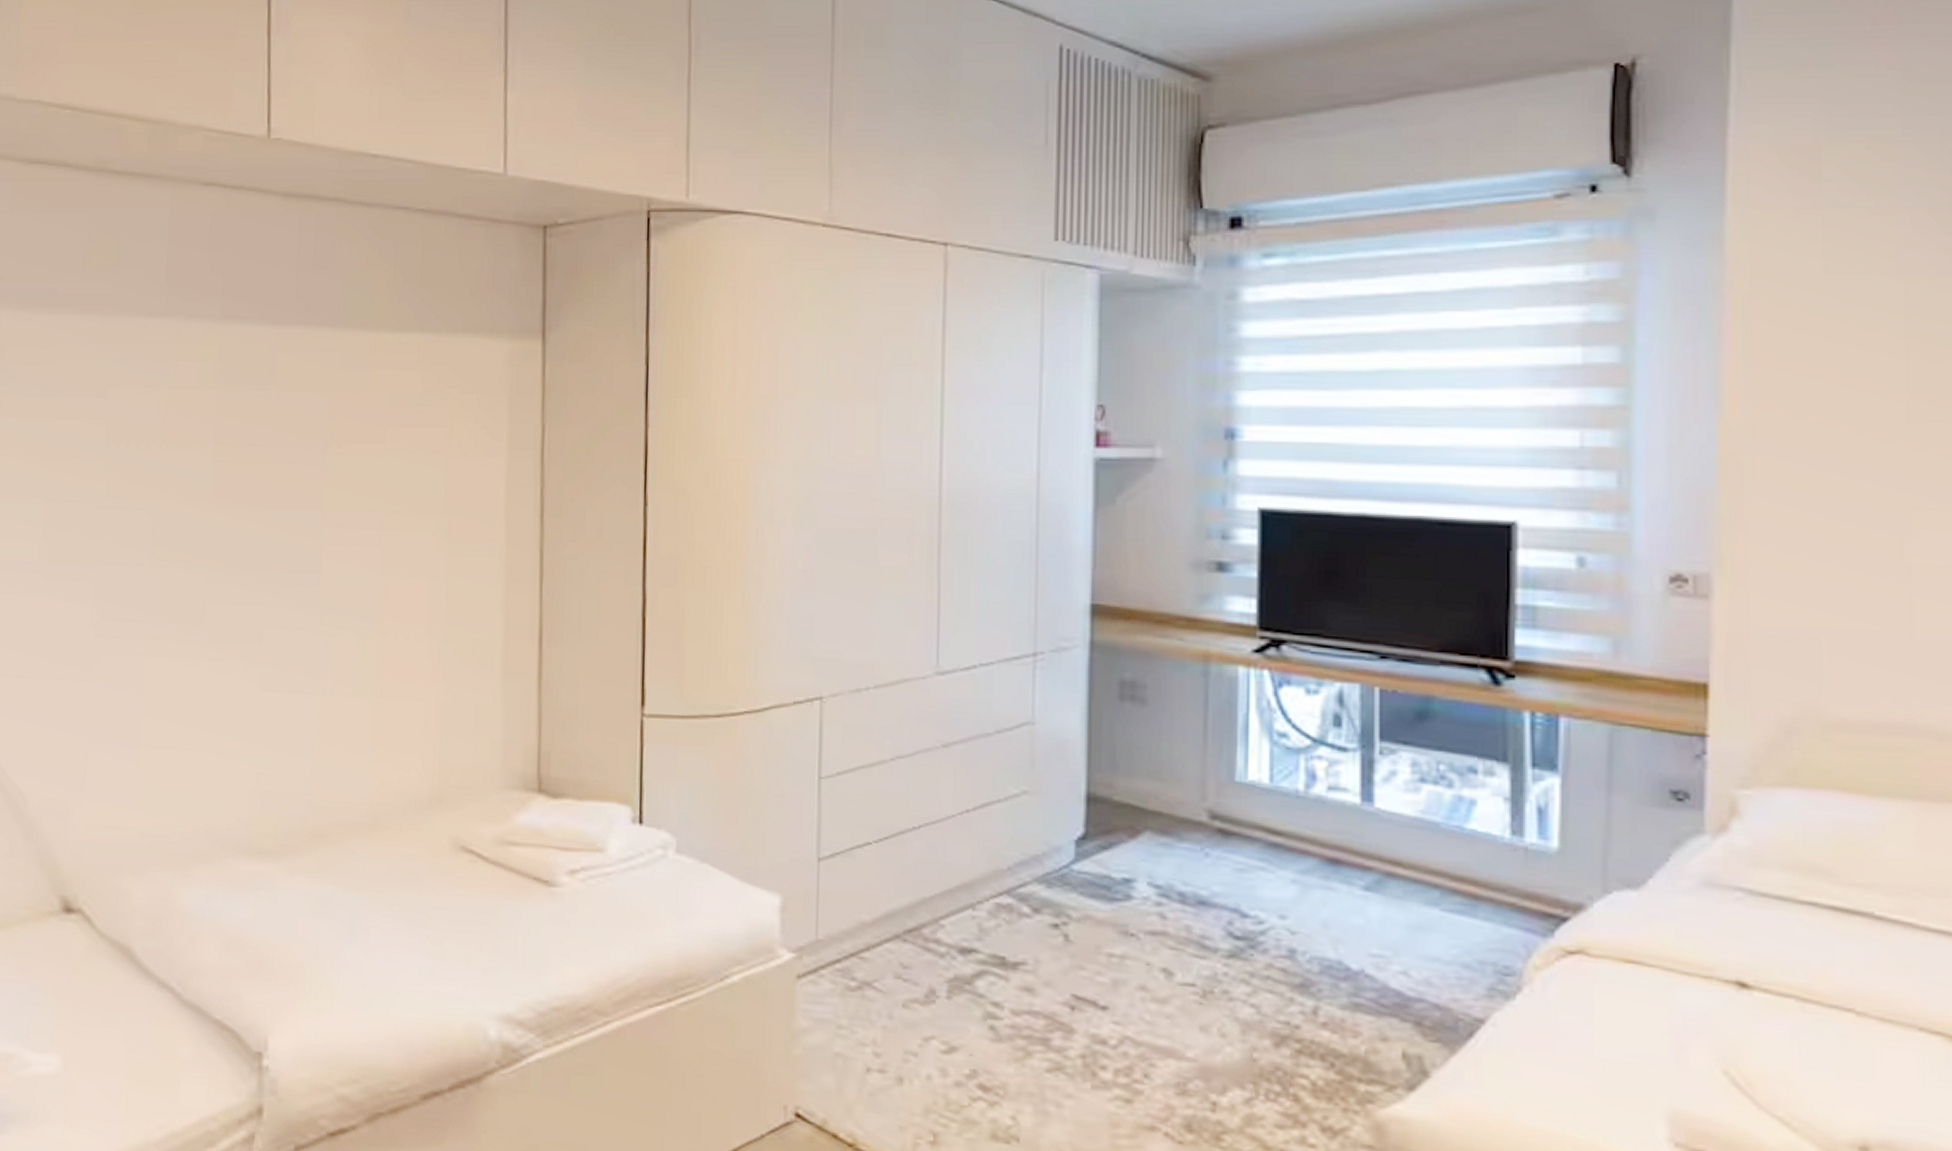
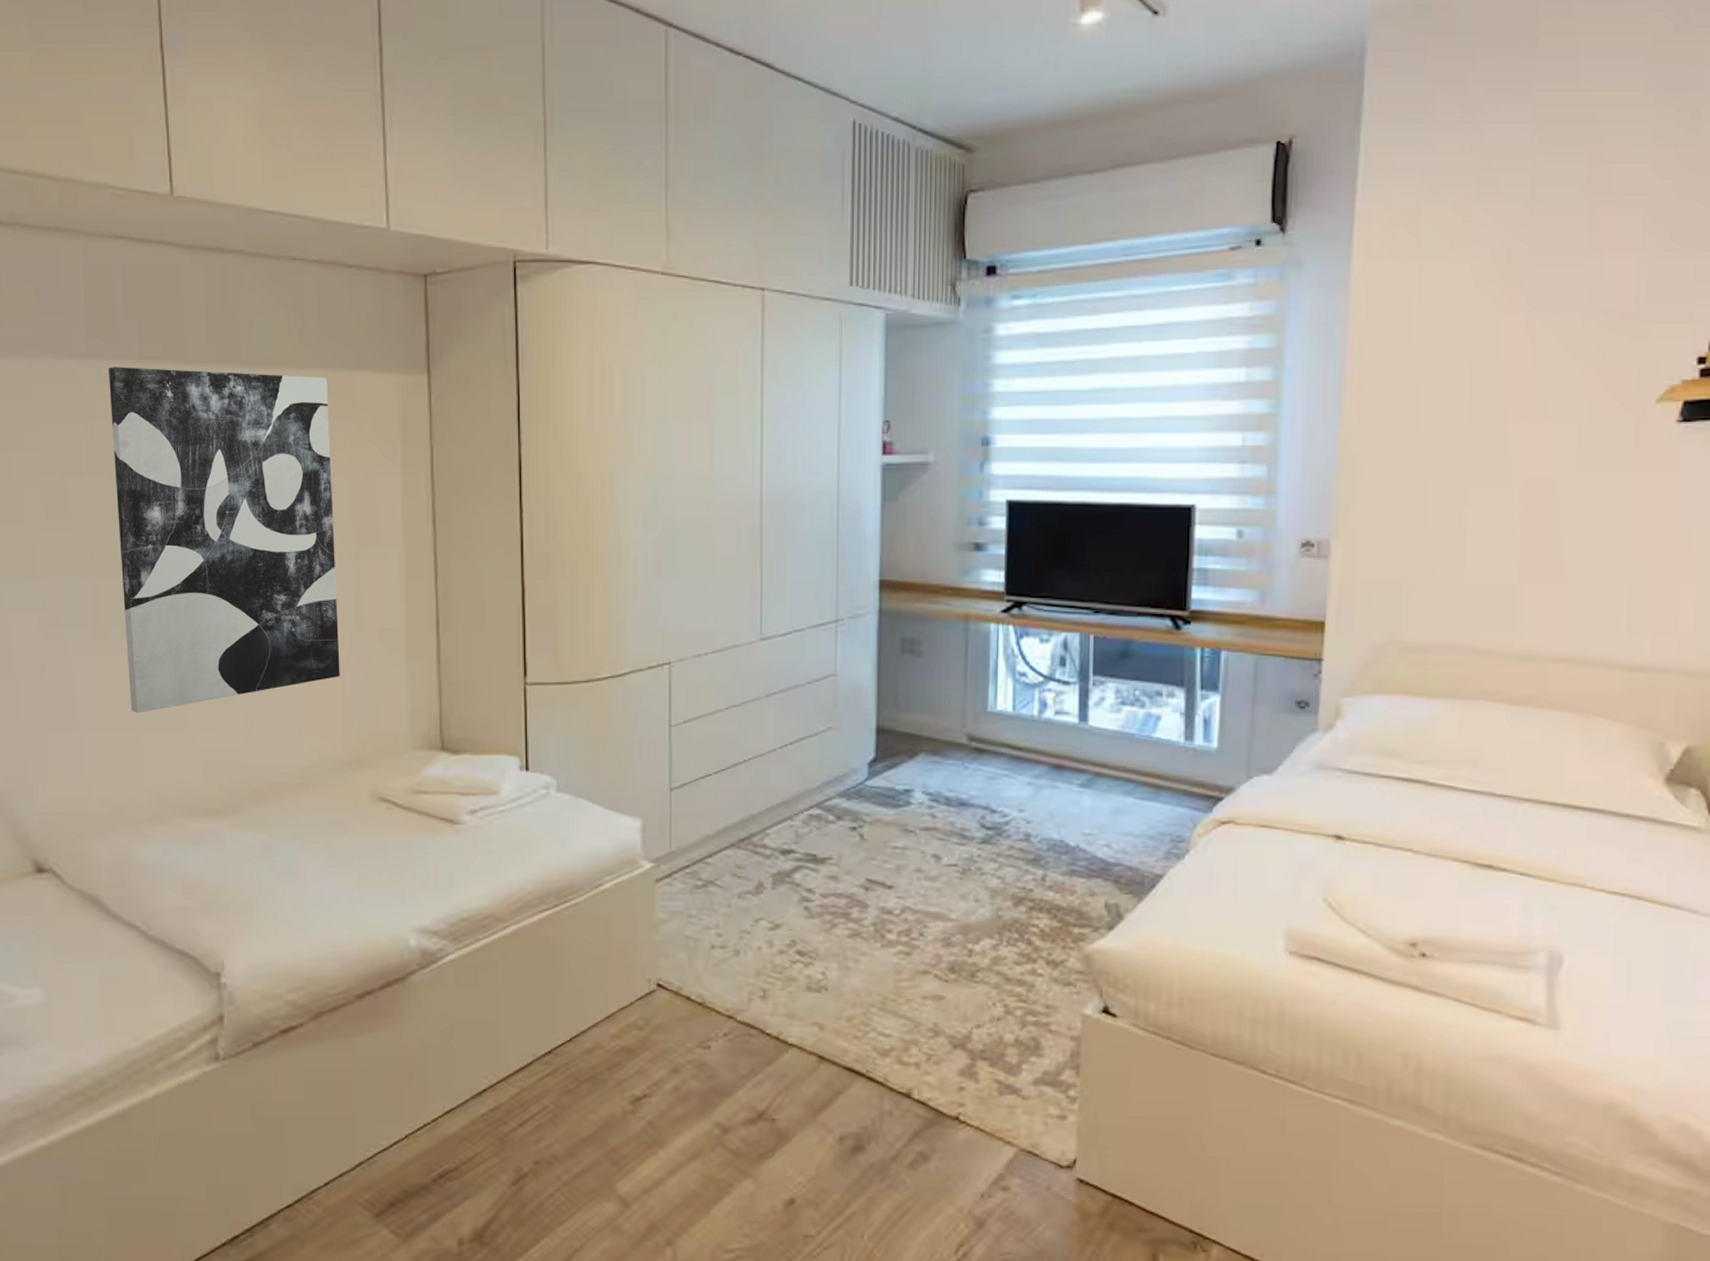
wall art: none [183,327,428,728] -> present [108,367,340,713]

